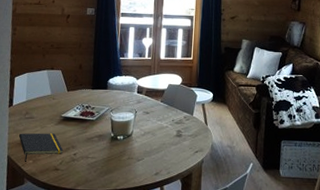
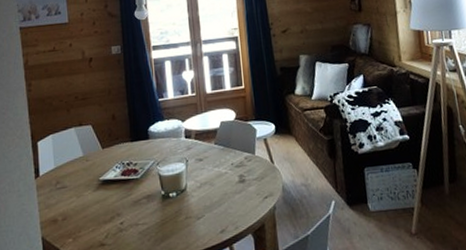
notepad: present [19,133,64,162] -> none [52,202,108,242]

